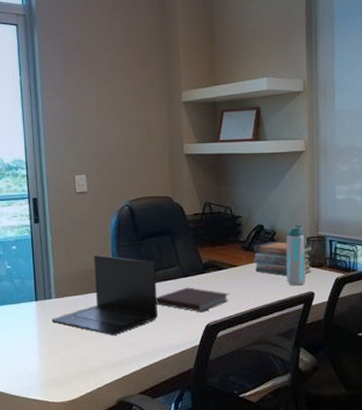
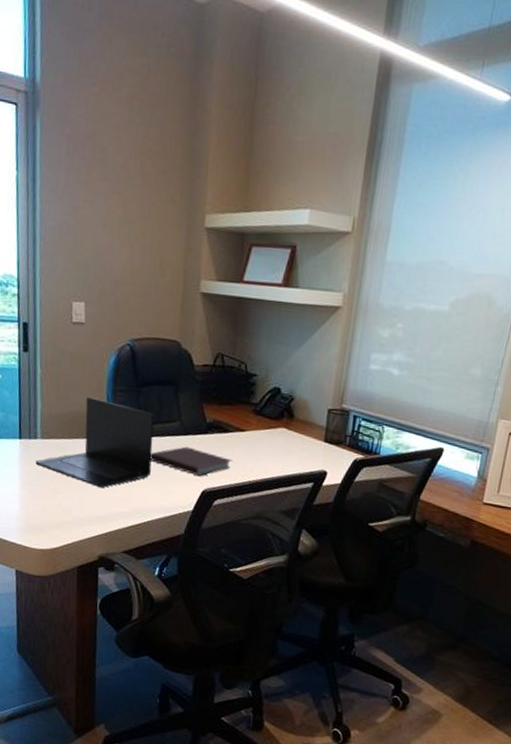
book stack: present [254,242,314,276] -> none [264,408,334,450]
water bottle: present [286,224,306,286] -> none [298,393,328,462]

